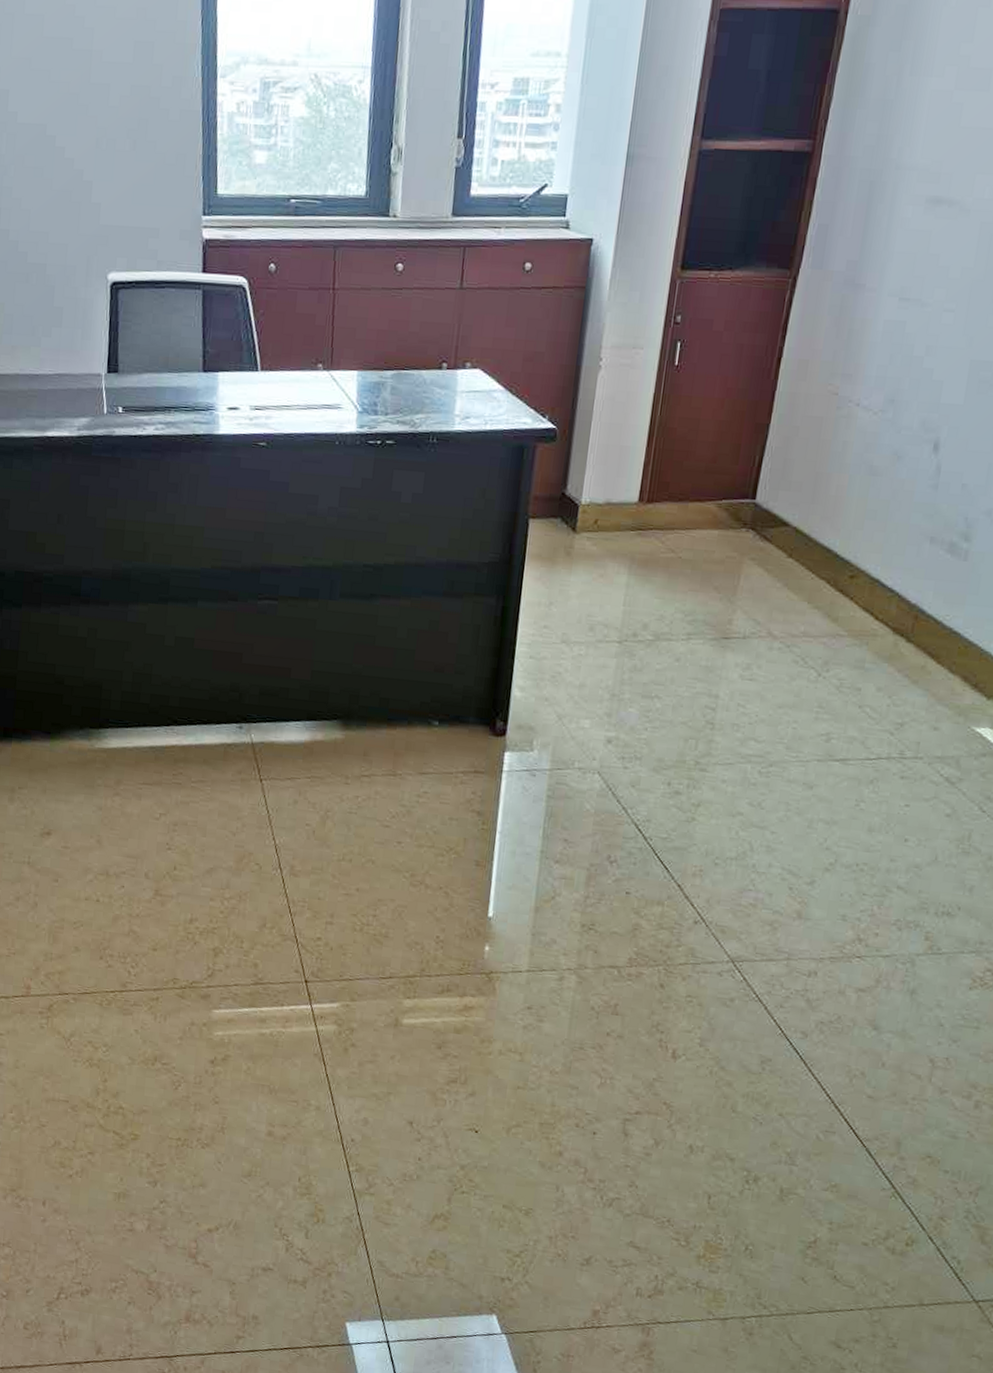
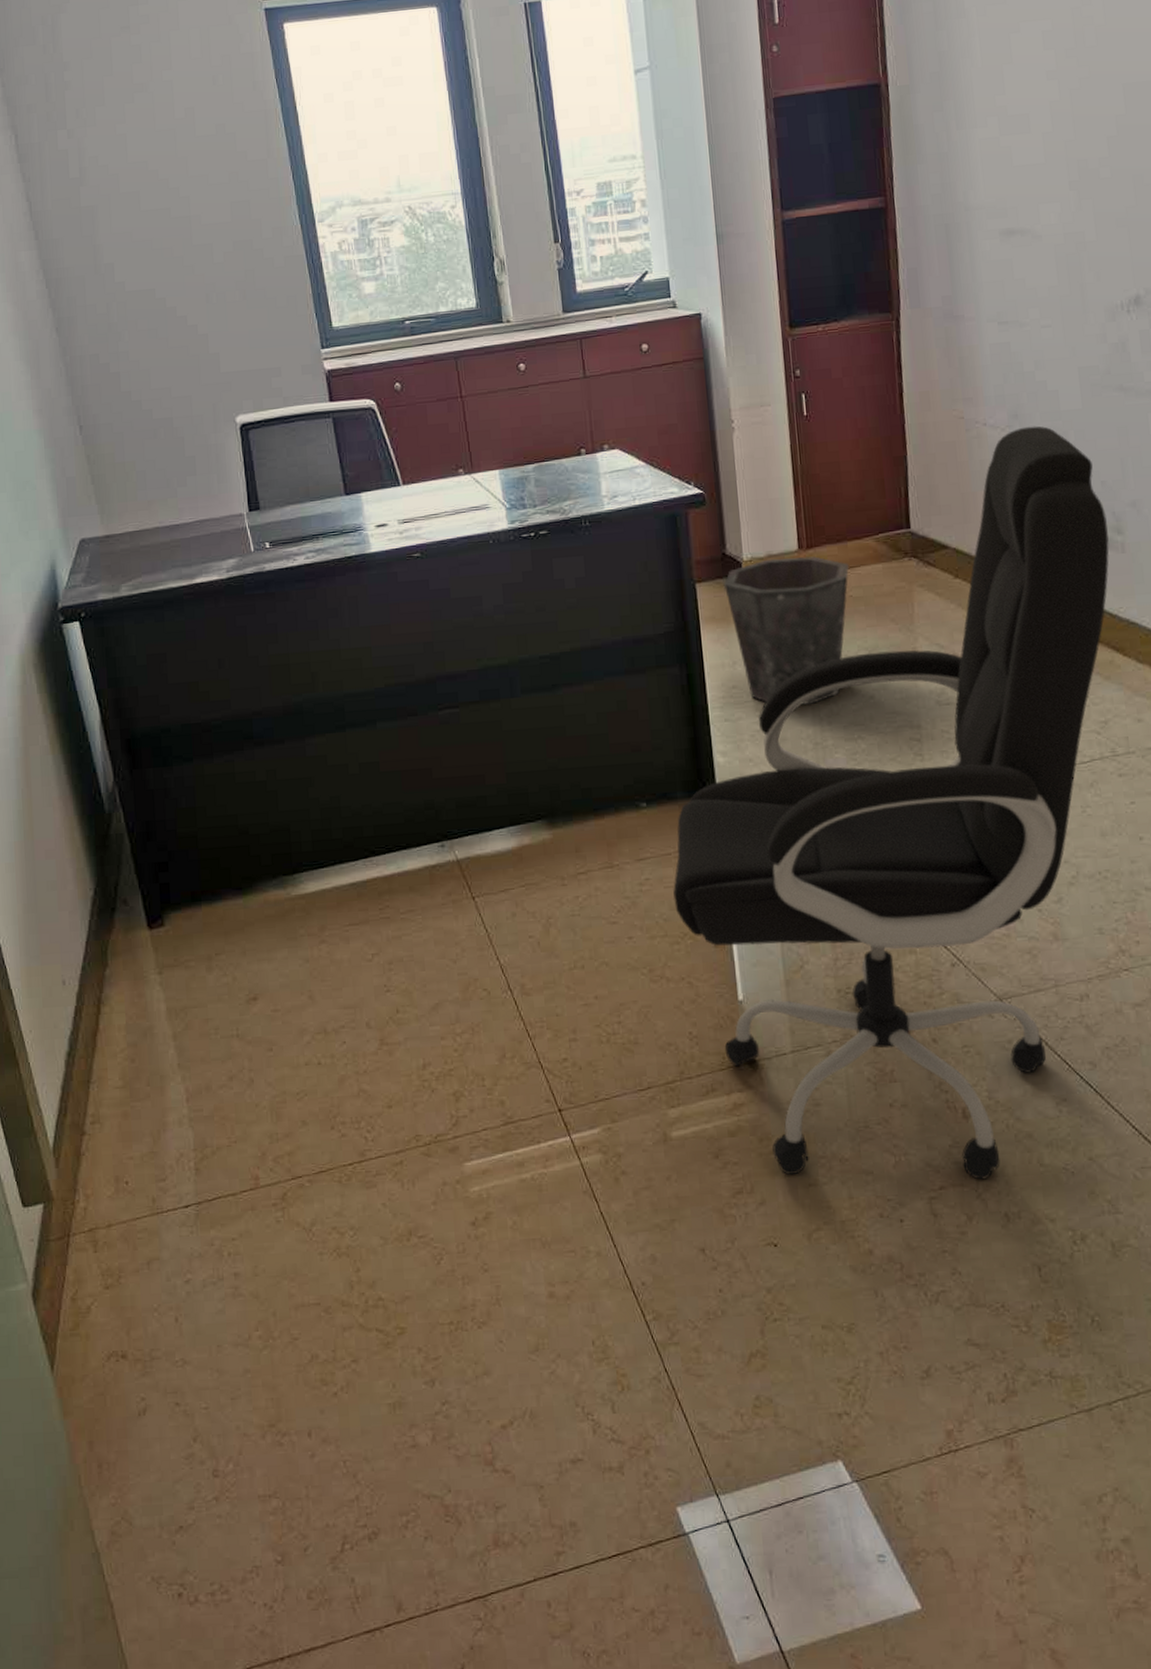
office chair: none [446,414,958,1114] -> present [673,425,1110,1180]
waste bin: none [557,506,685,657] -> present [724,556,849,705]

